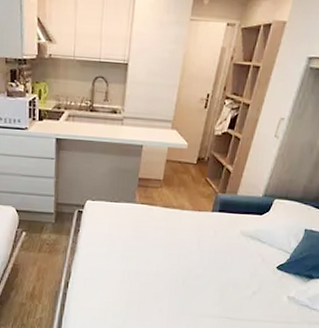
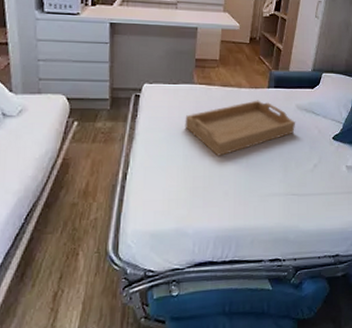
serving tray: none [124,223,238,275] -> present [185,100,295,156]

